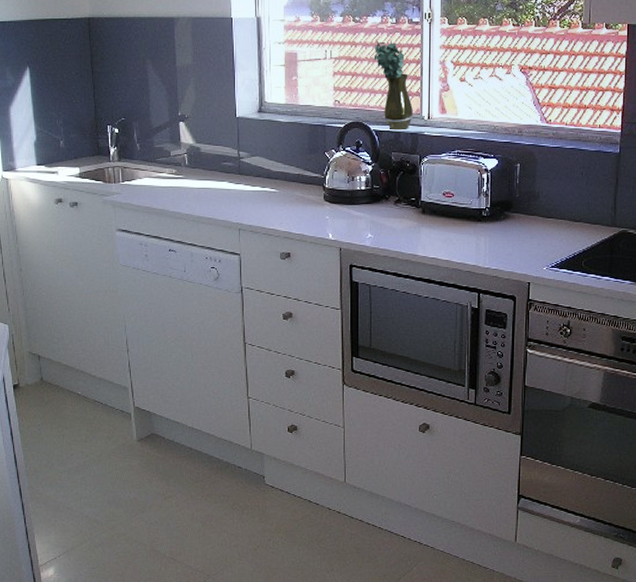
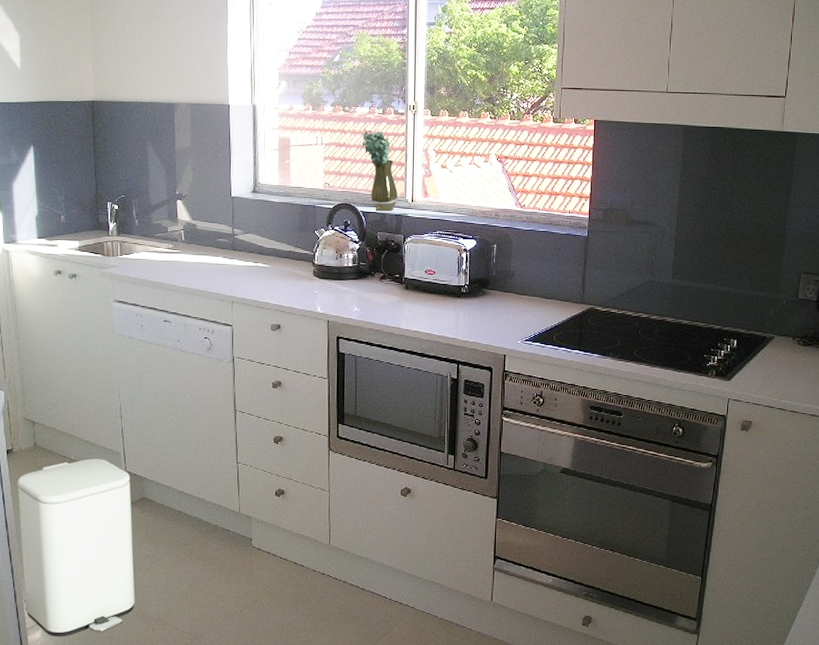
pedal bin: none [25,394,147,574] -> present [17,458,135,637]

